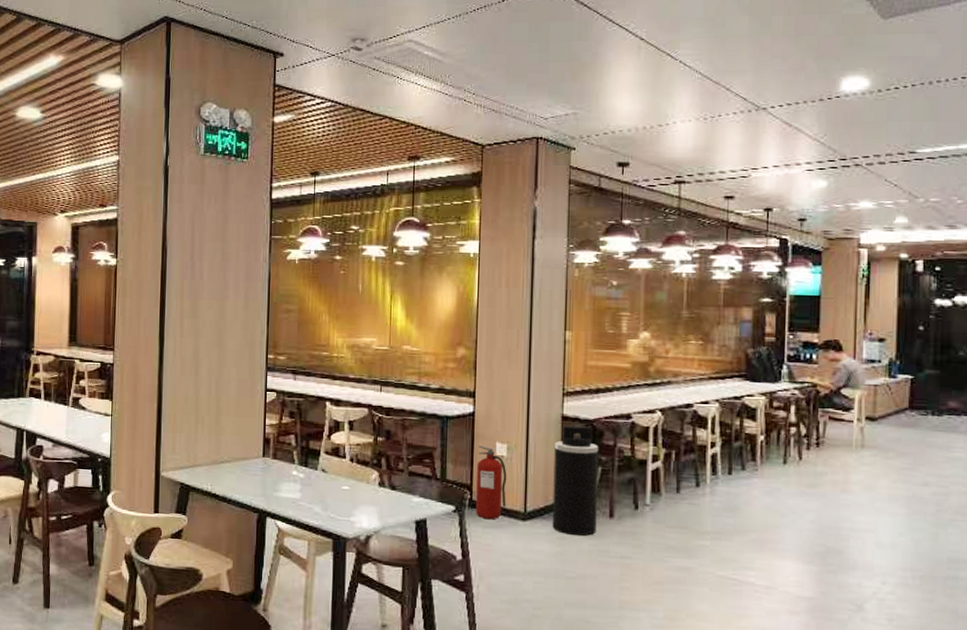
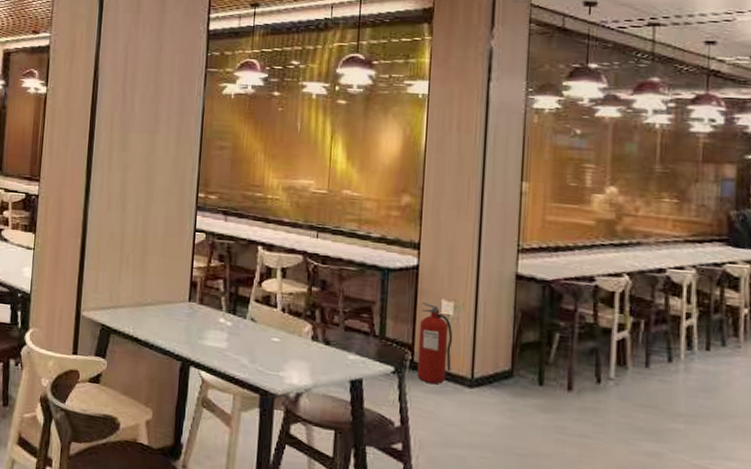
trash can: present [552,425,599,536] -> none [502,285,557,410]

